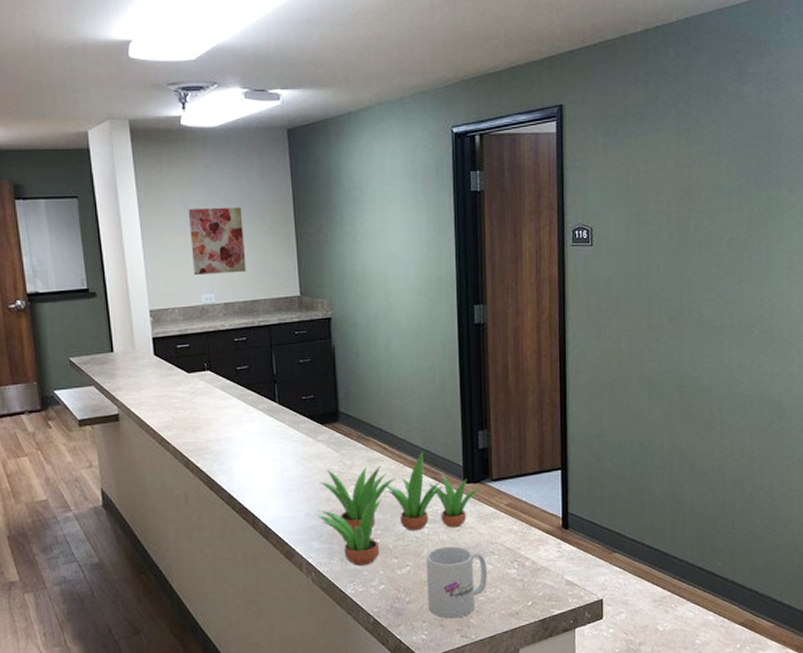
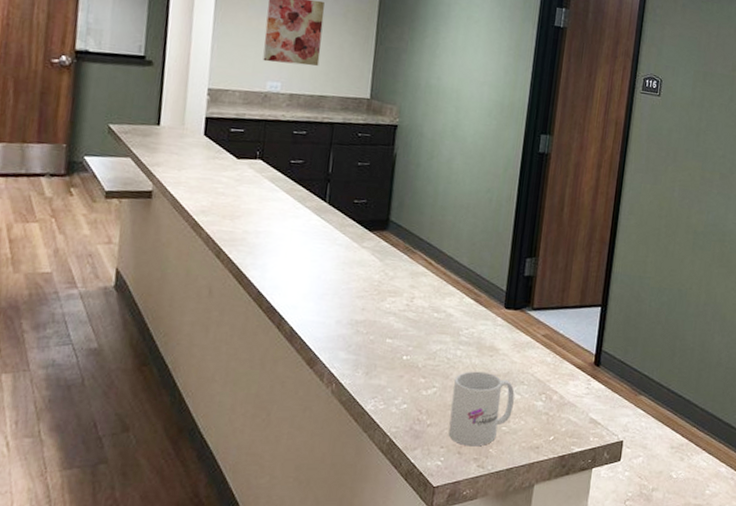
succulent plant: present [318,451,482,566] -> none [350,271,522,382]

